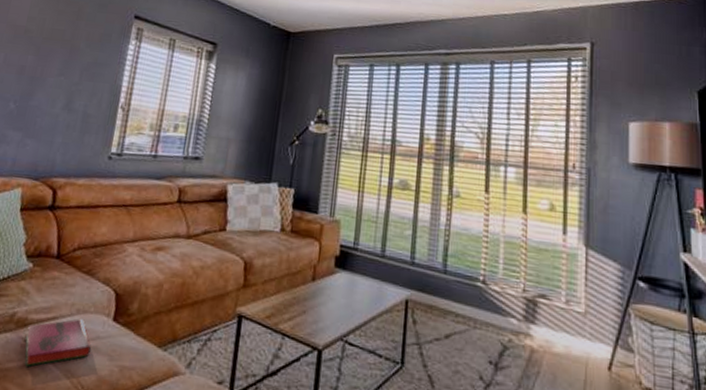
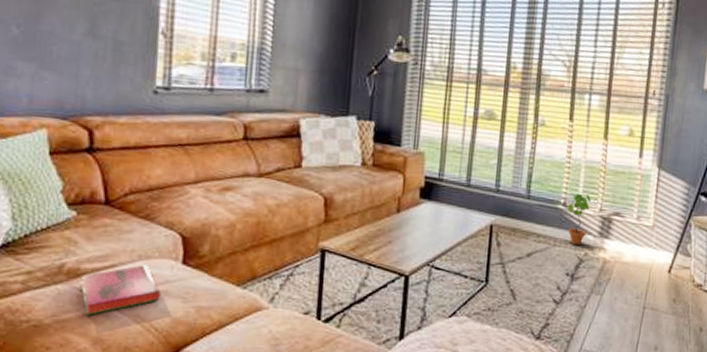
potted plant: none [487,271,512,330] -> present [567,193,591,245]

